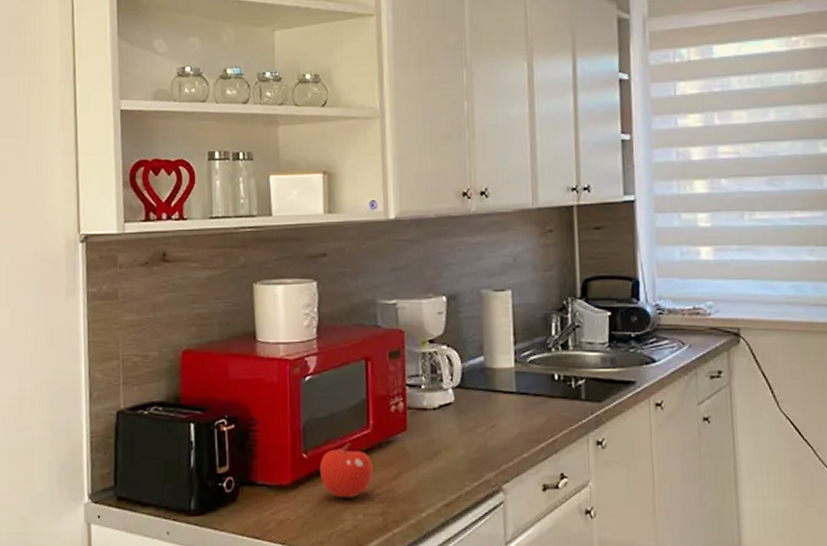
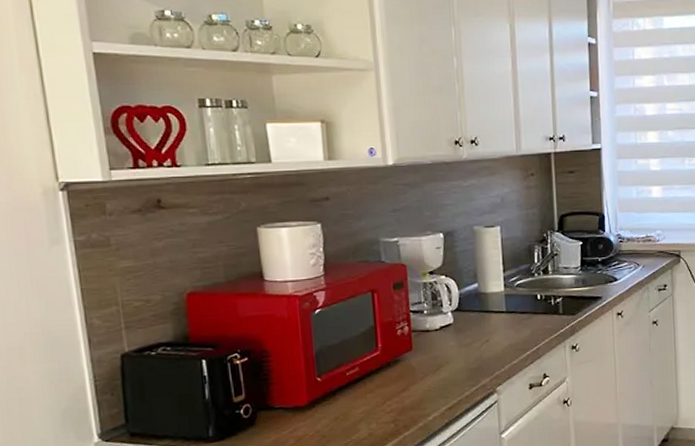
fruit: present [319,442,373,498] -> none [333,364,384,412]

